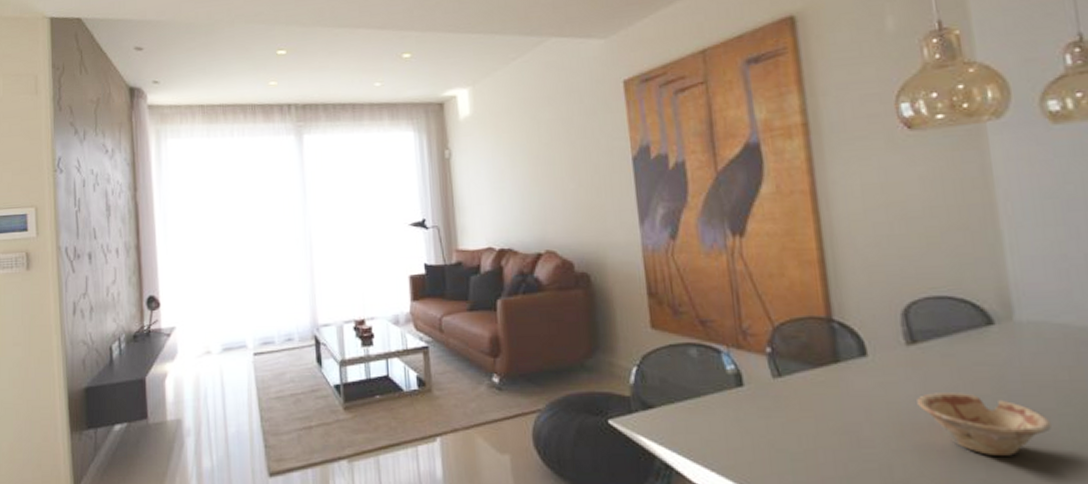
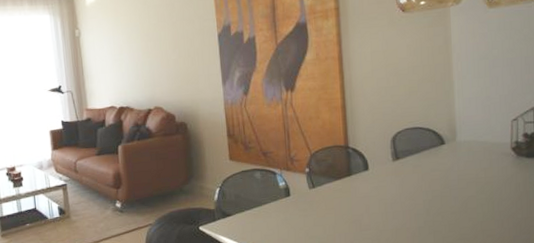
dish: present [917,393,1052,456] -> none [397,190,472,228]

